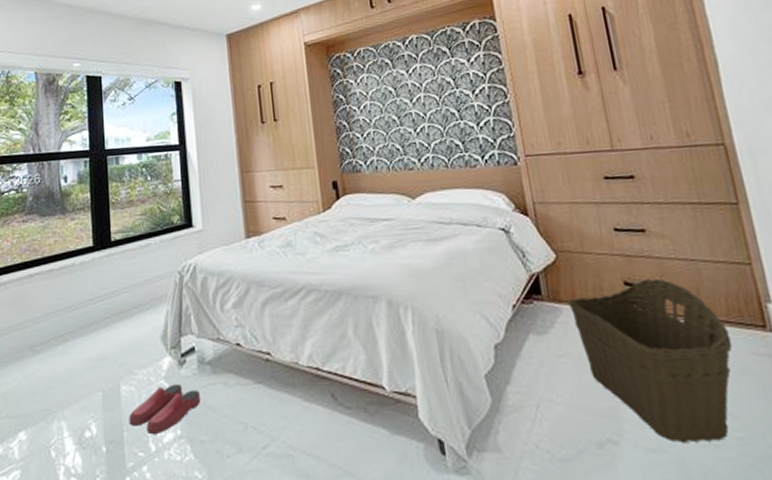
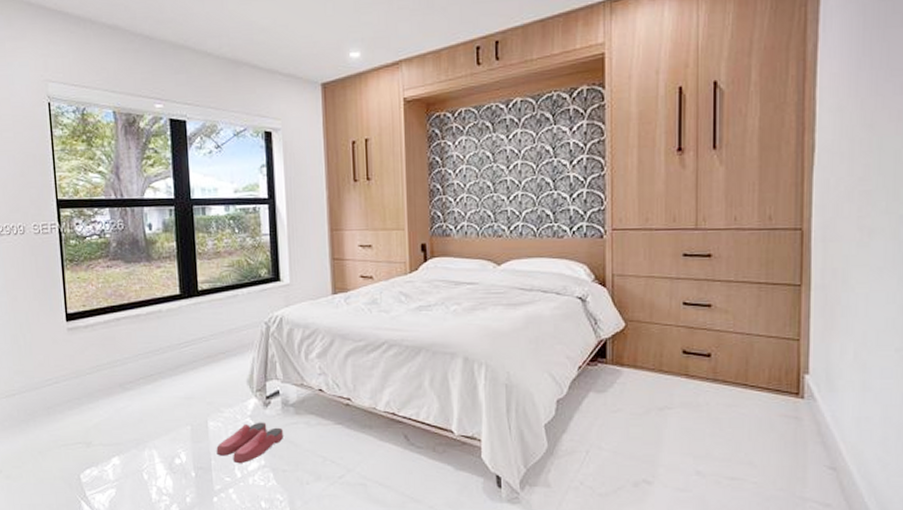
wicker basket: present [568,279,733,442] -> none [629,349,767,484]

